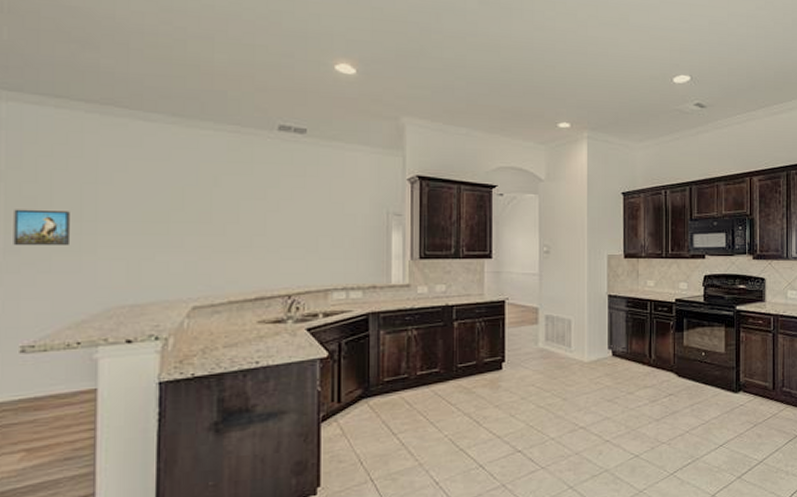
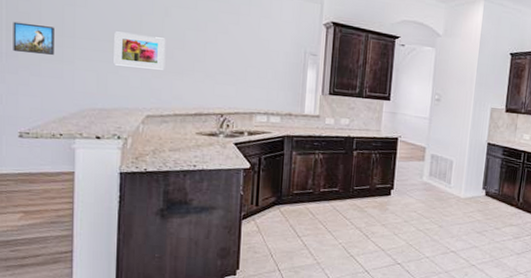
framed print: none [148,209,214,250] -> present [114,31,165,70]

